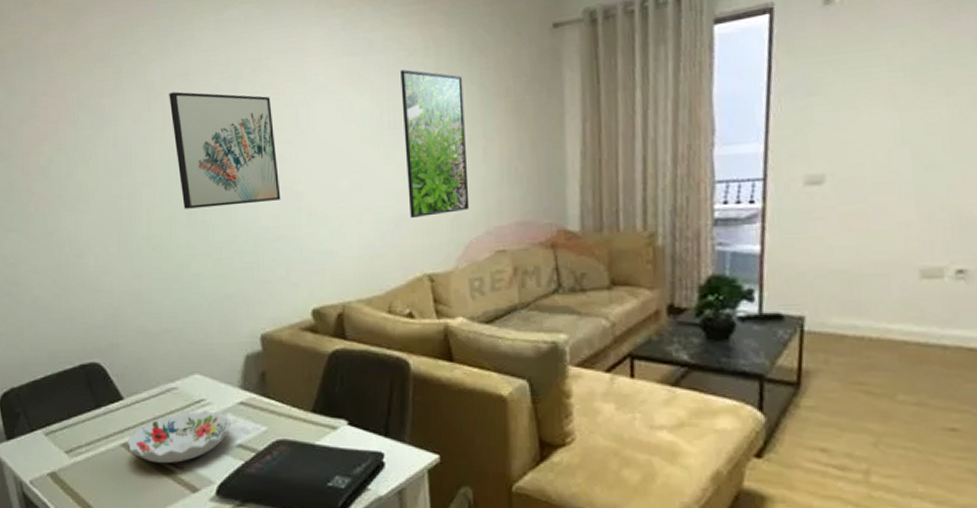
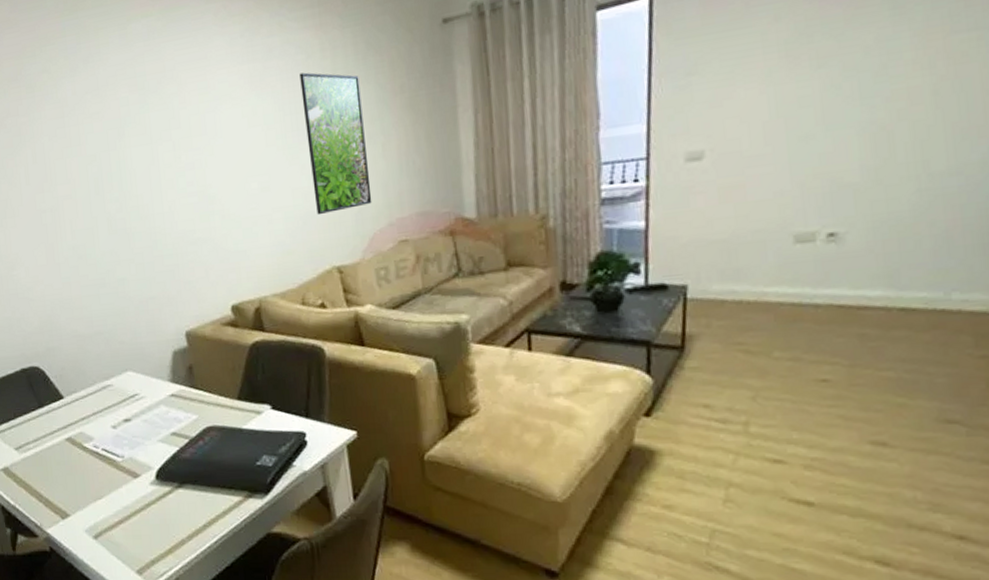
decorative bowl: present [127,410,232,463] -> none [70,403,165,454]
wall art: present [169,92,281,209] -> none [81,106,195,219]

